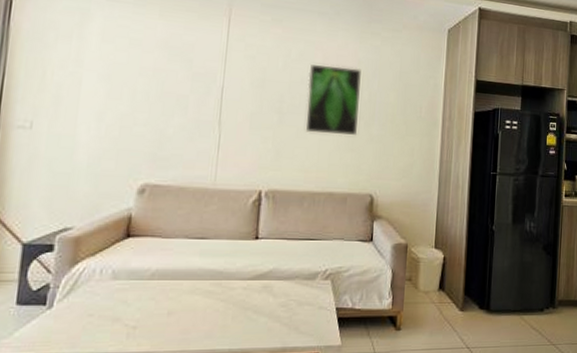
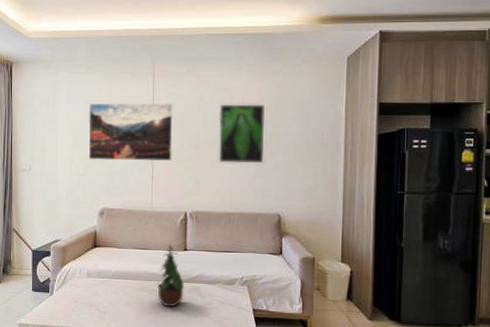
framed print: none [127,44,253,127] -> present [88,103,173,162]
potted plant: none [215,231,253,314] -> present [157,244,185,308]

